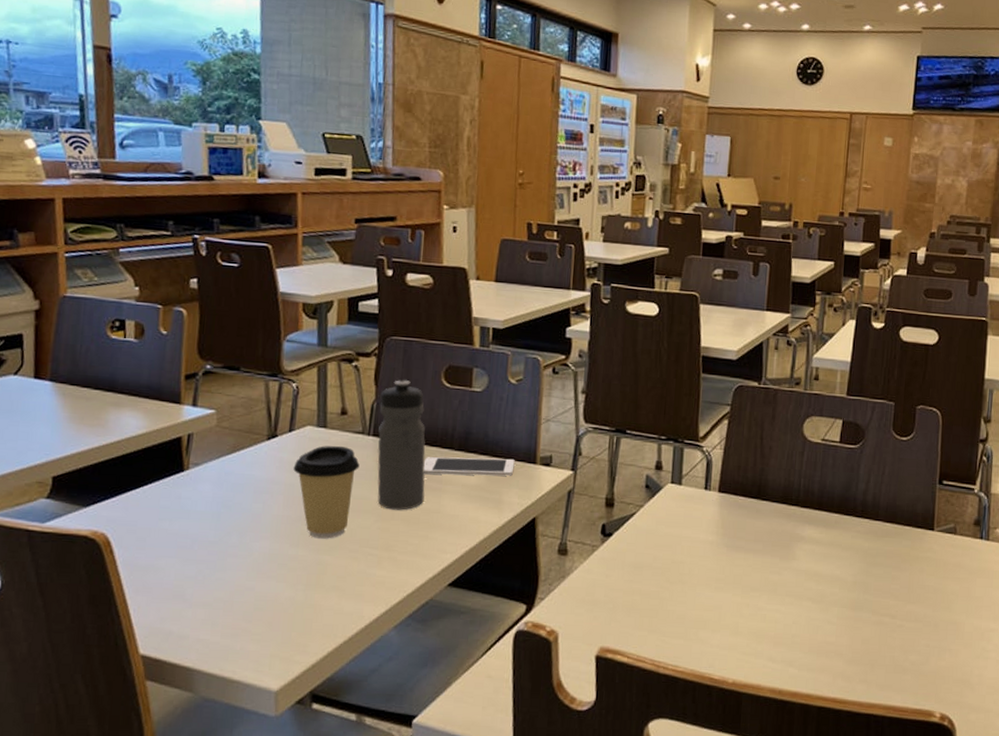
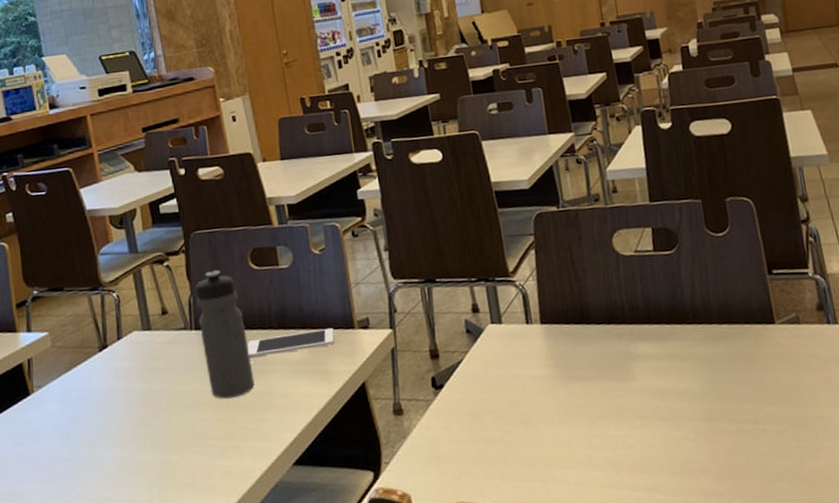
coffee cup: present [293,445,360,539] -> none [127,345,188,439]

